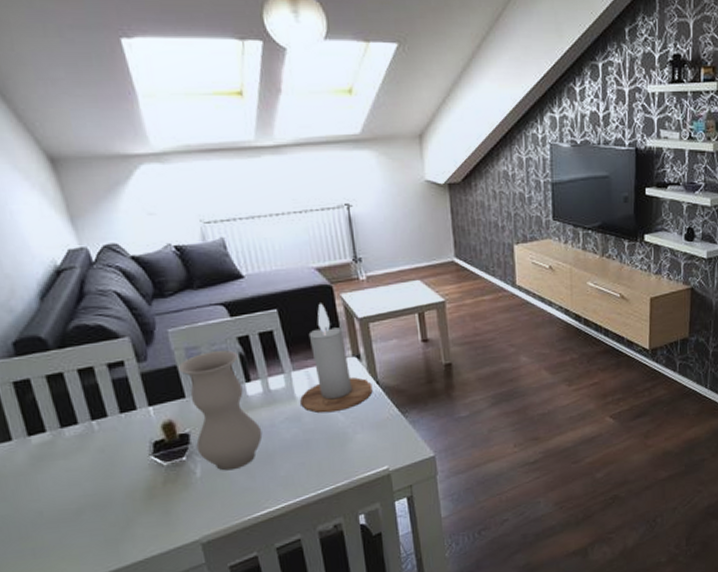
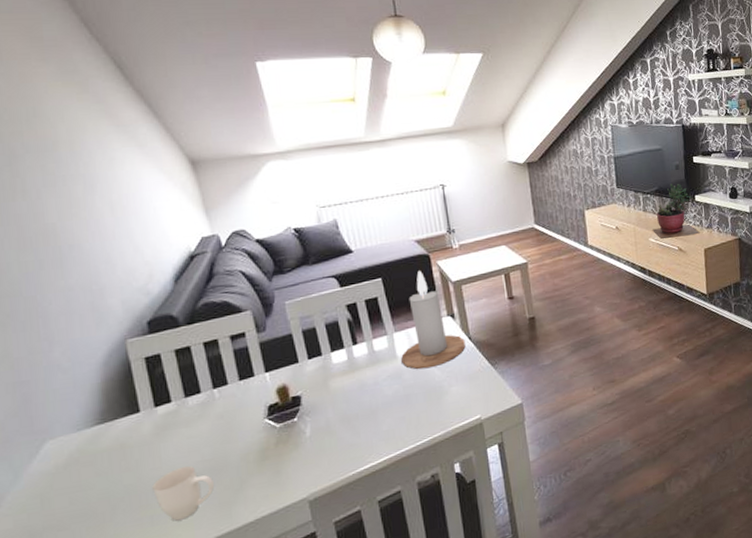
mug: none [31,499,100,555] -> present [152,465,215,521]
vase: present [178,350,263,471] -> none [293,317,367,429]
succulent plant: none [592,218,647,283] -> present [652,183,700,239]

